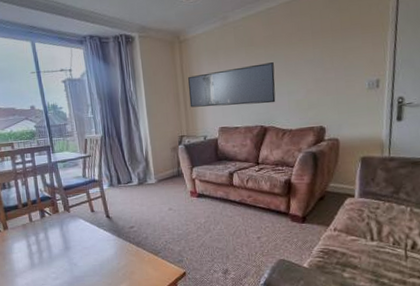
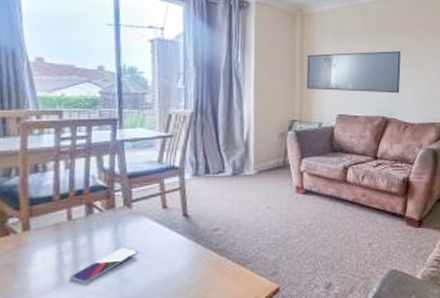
smartphone: none [38,241,79,267] -> present [70,247,137,284]

